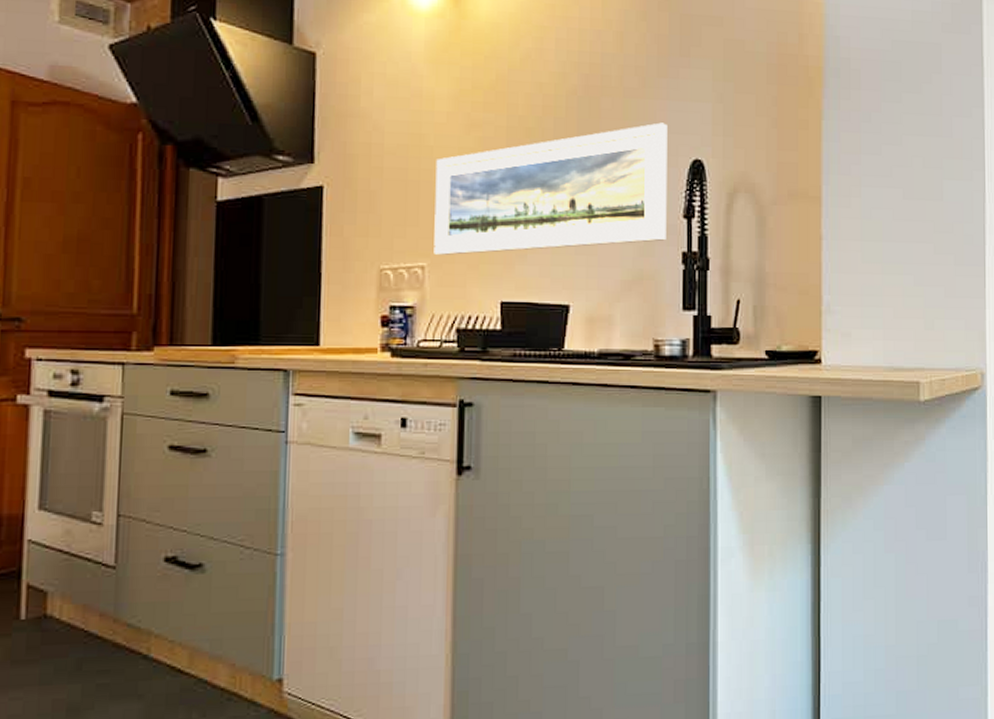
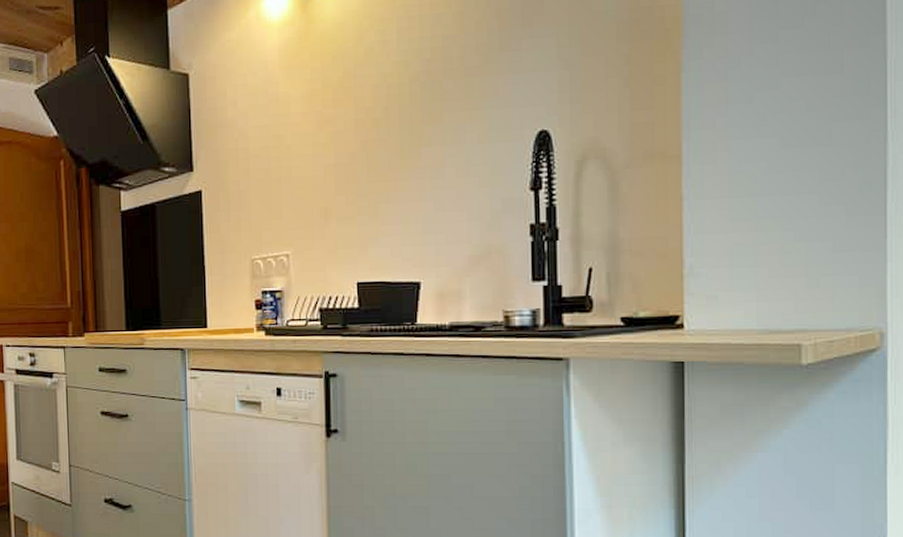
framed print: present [434,122,668,256] -> none [294,97,513,244]

